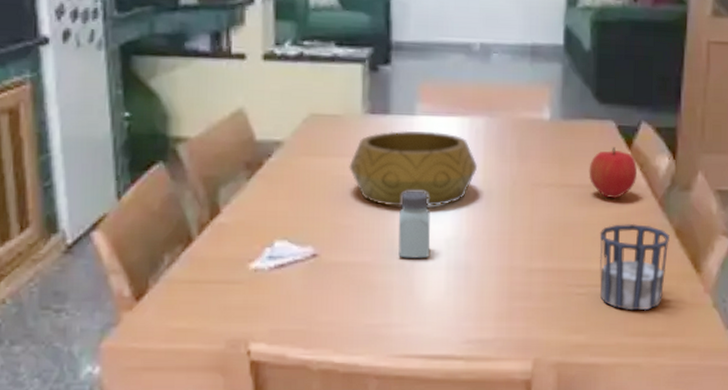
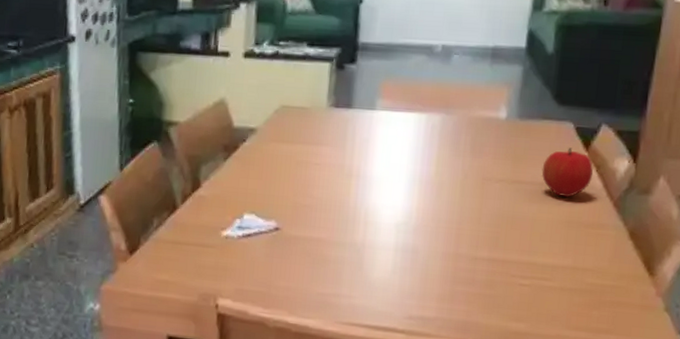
decorative bowl: present [349,130,478,207] -> none [312,123,432,193]
saltshaker: present [398,190,431,259] -> none [351,178,383,240]
cup: present [599,223,670,311] -> none [544,222,623,307]

